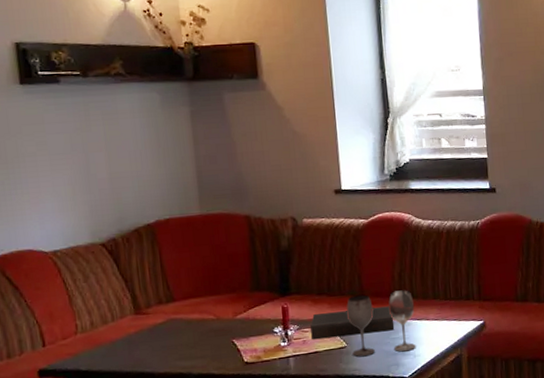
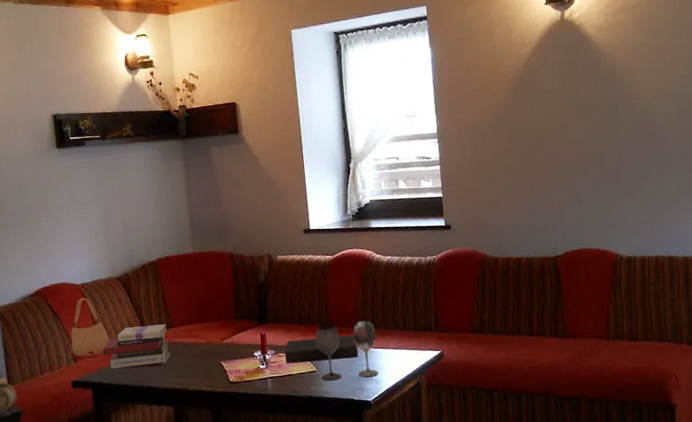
handbag: none [30,268,91,345] -> present [66,298,110,361]
books: none [80,298,171,353] -> present [102,324,171,369]

